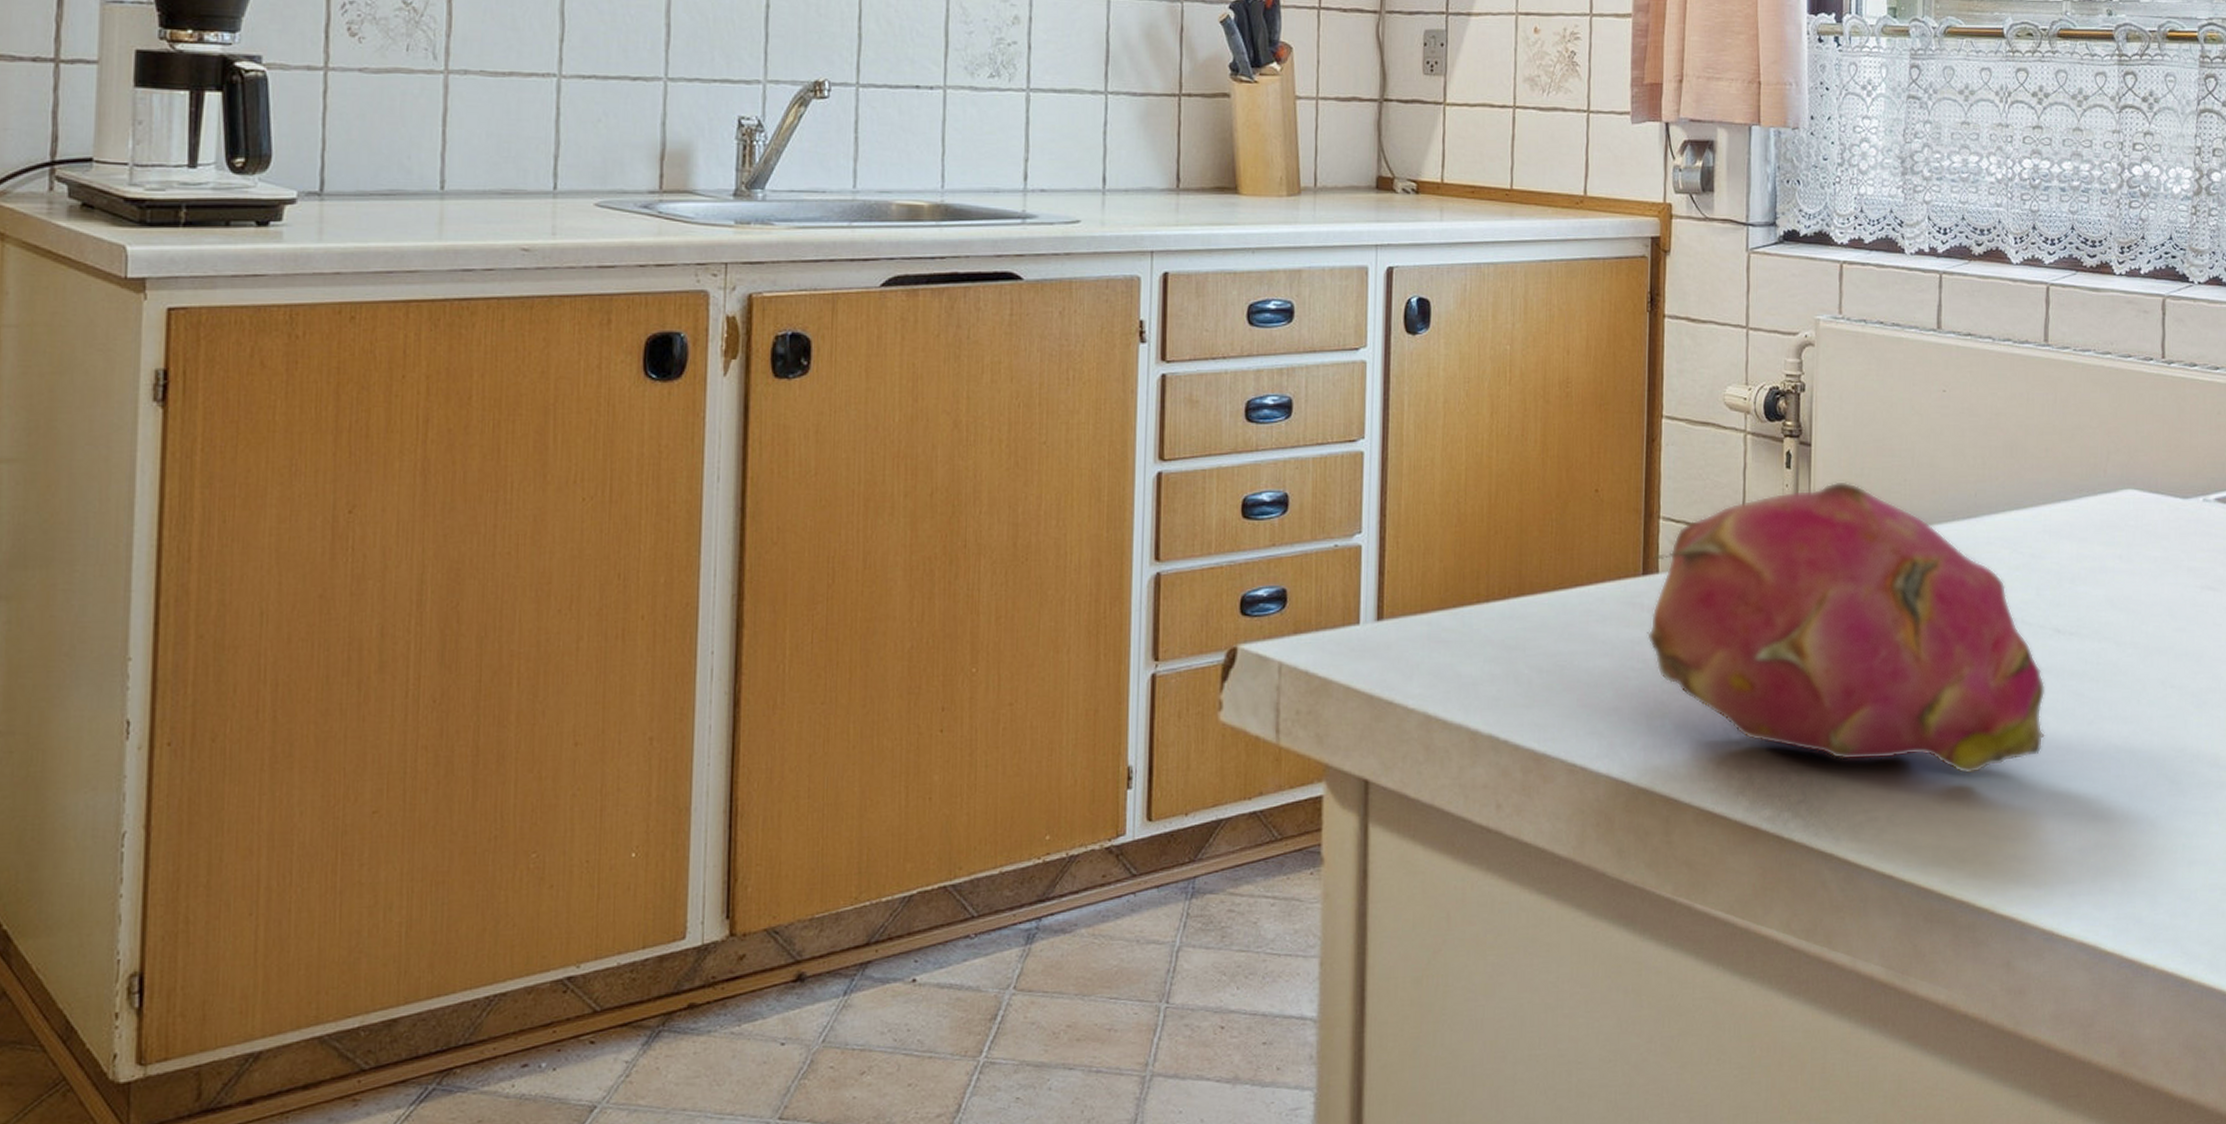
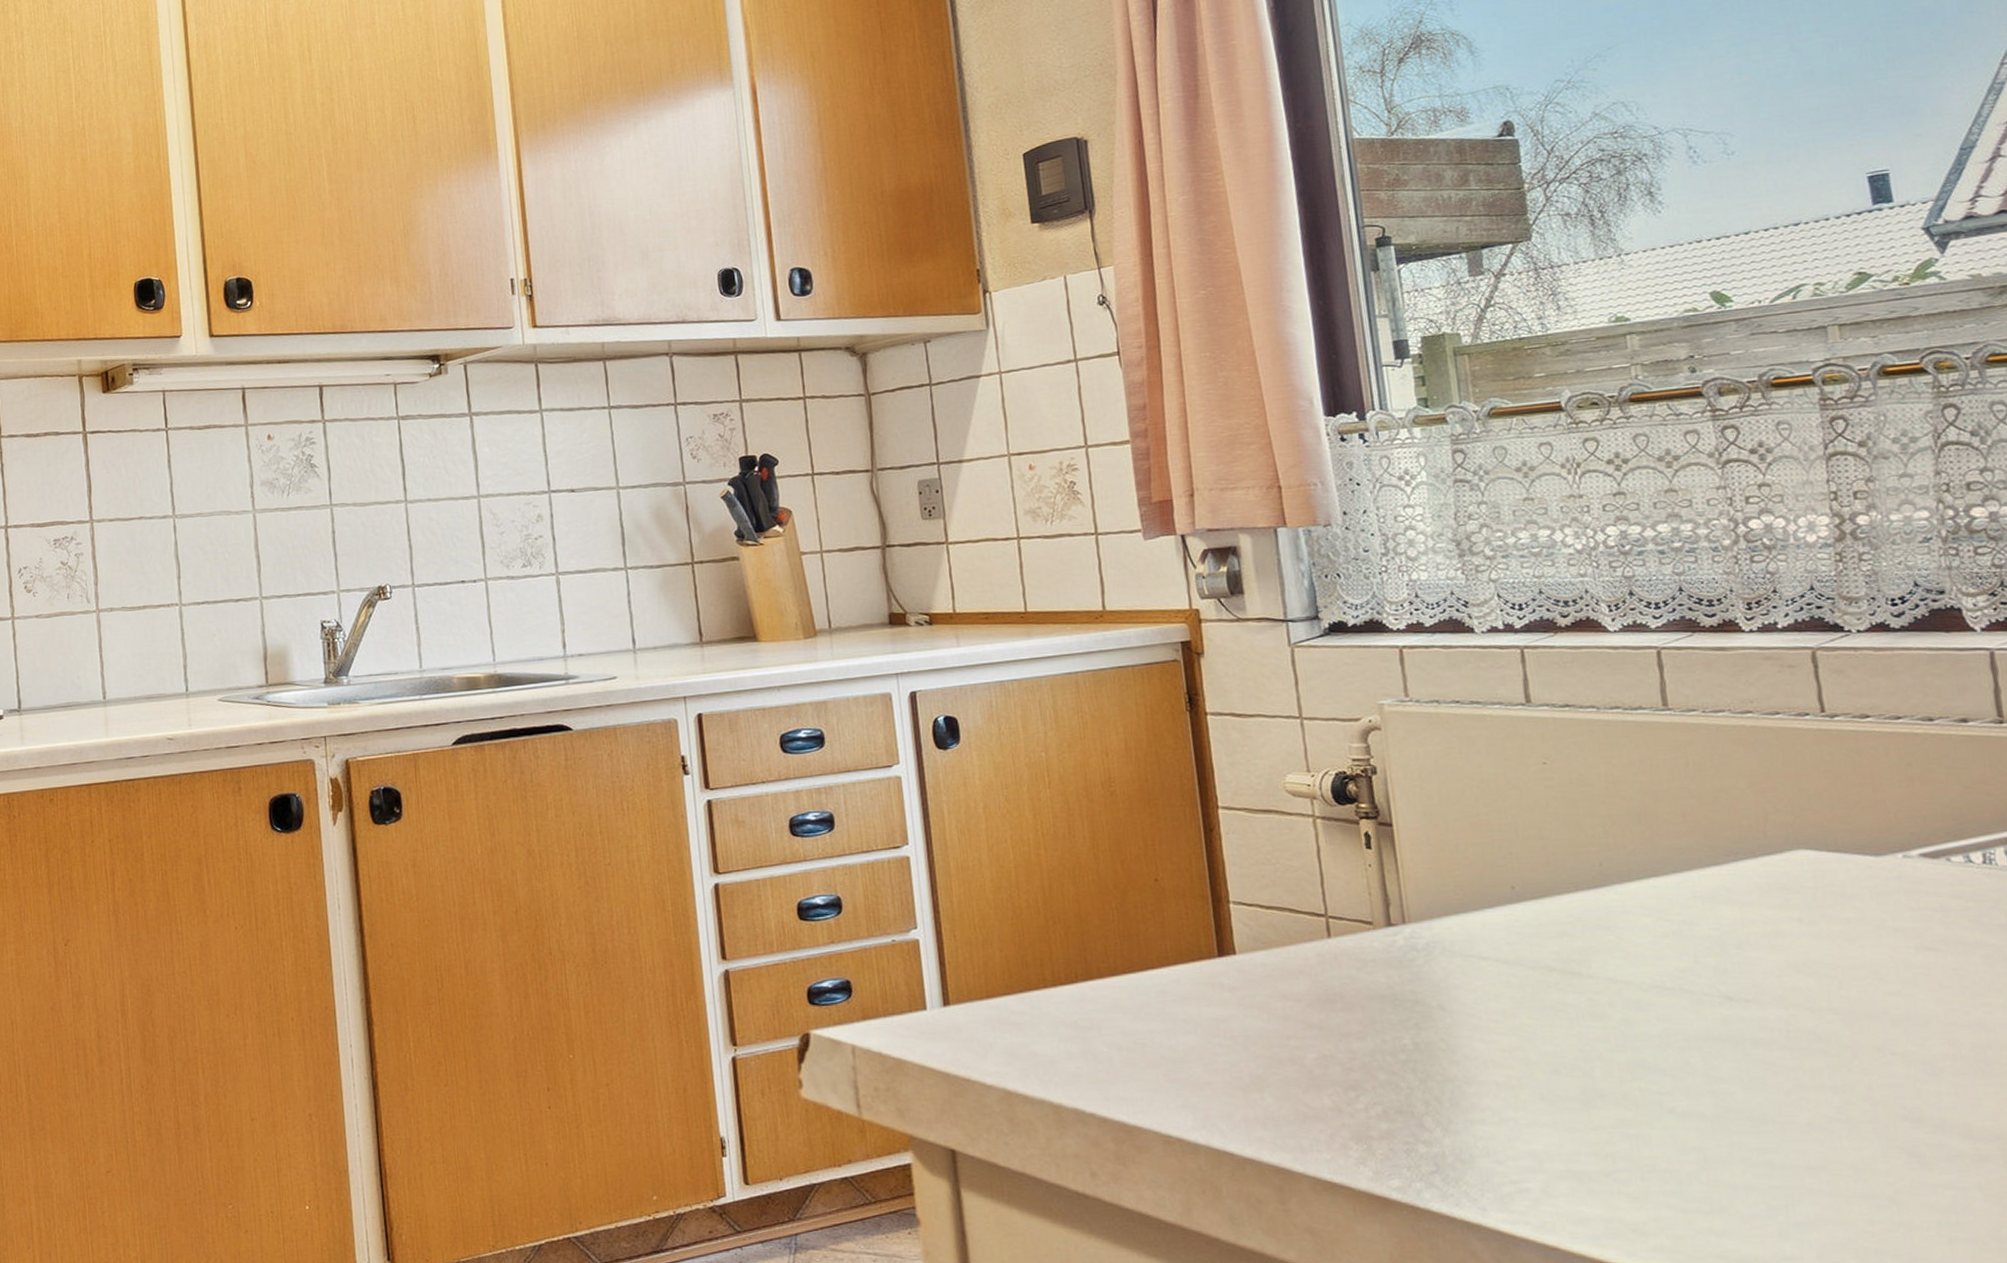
fruit: present [1646,481,2046,774] -> none [1222,858,1731,1146]

